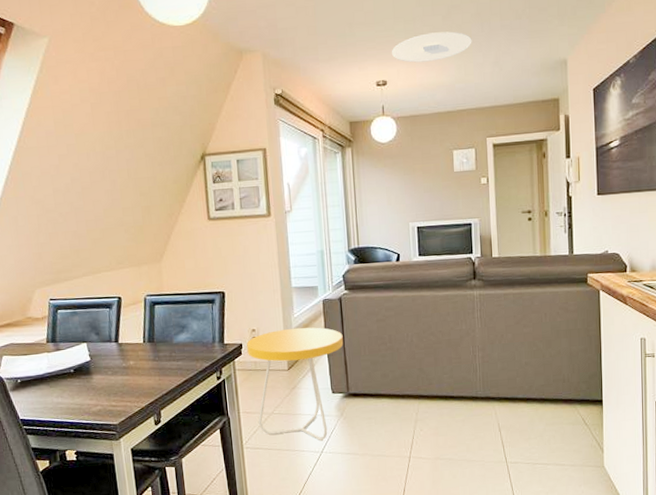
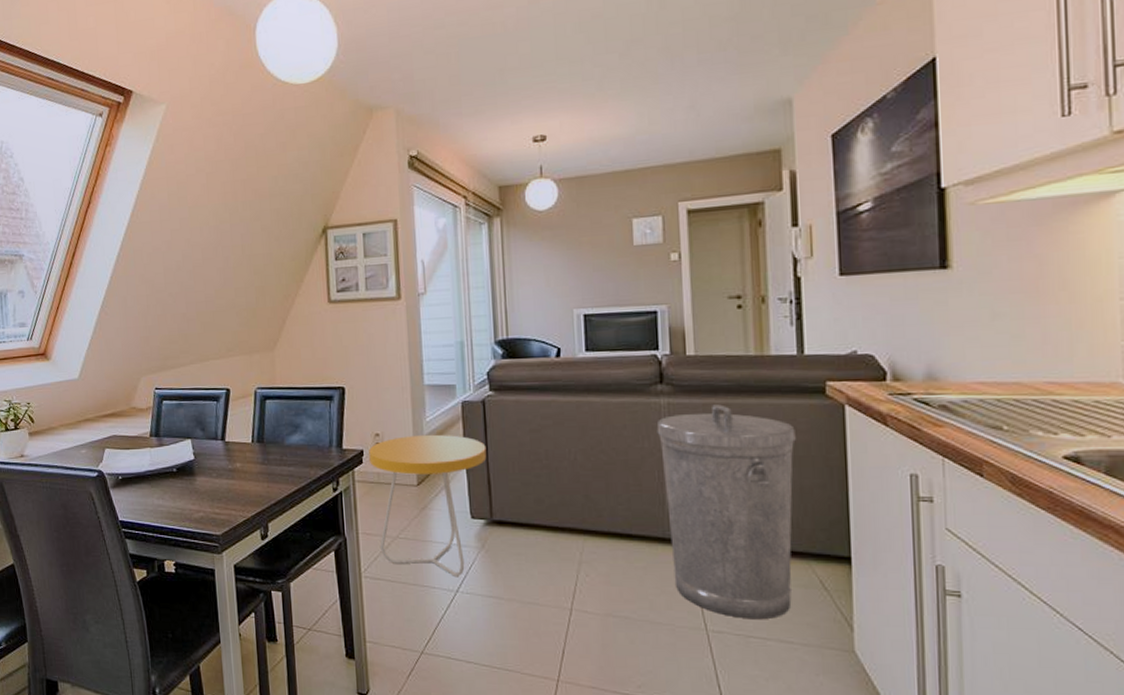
ceiling light: present [391,31,472,63] -> none [552,71,659,112]
trash can: none [471,294,568,451] -> present [657,404,797,619]

